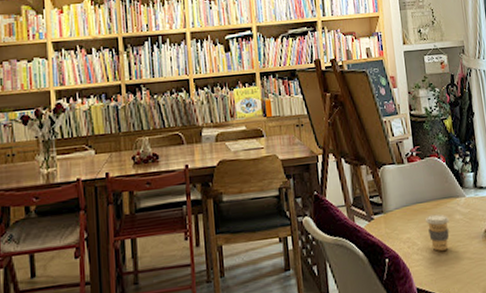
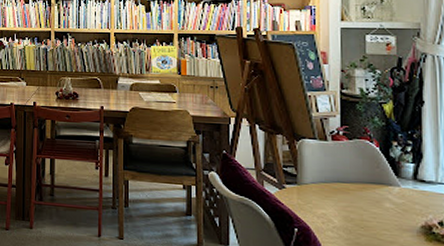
coffee cup: present [426,214,449,251] -> none [347,196,376,235]

